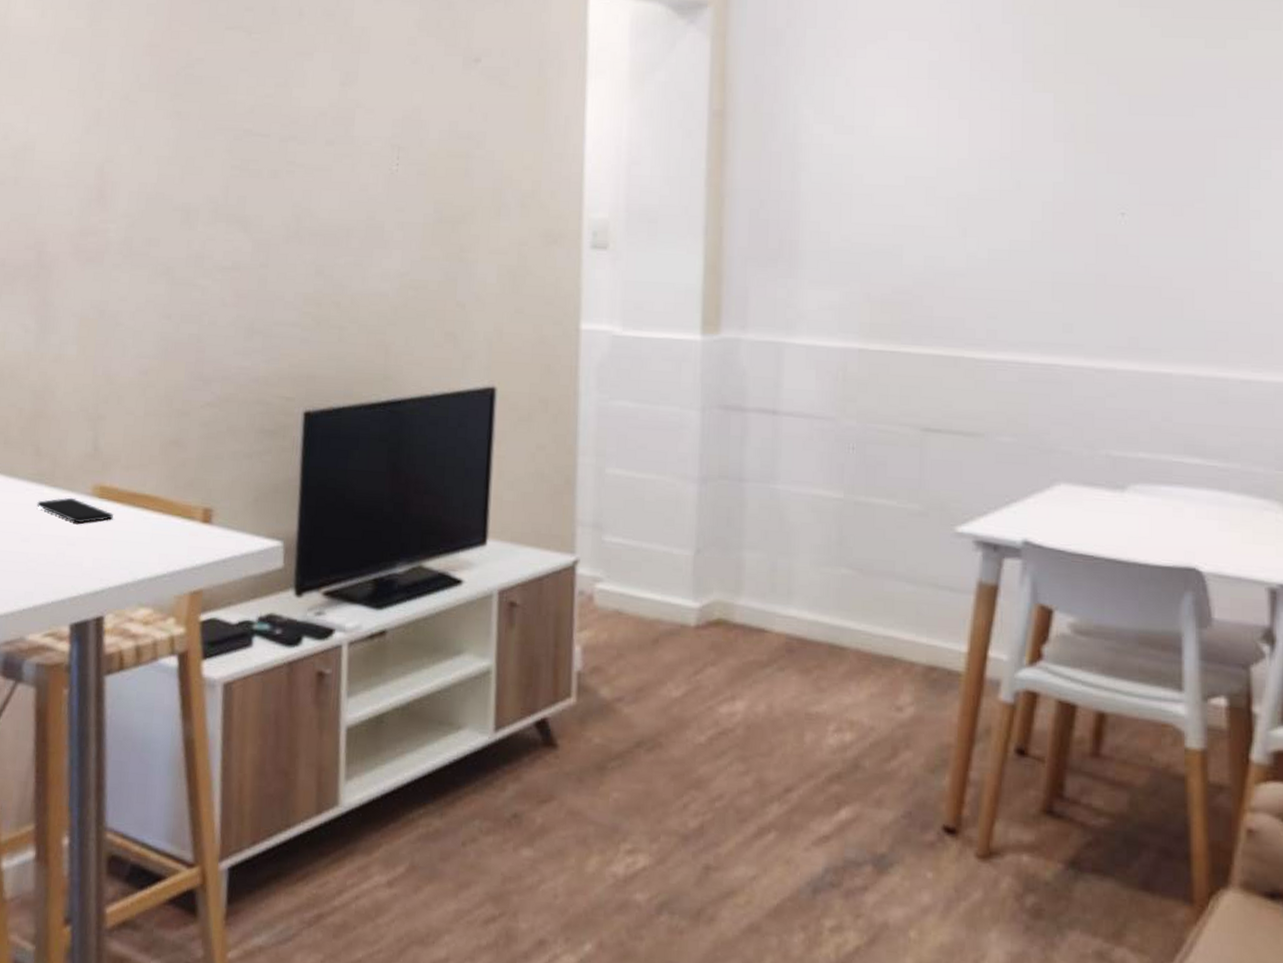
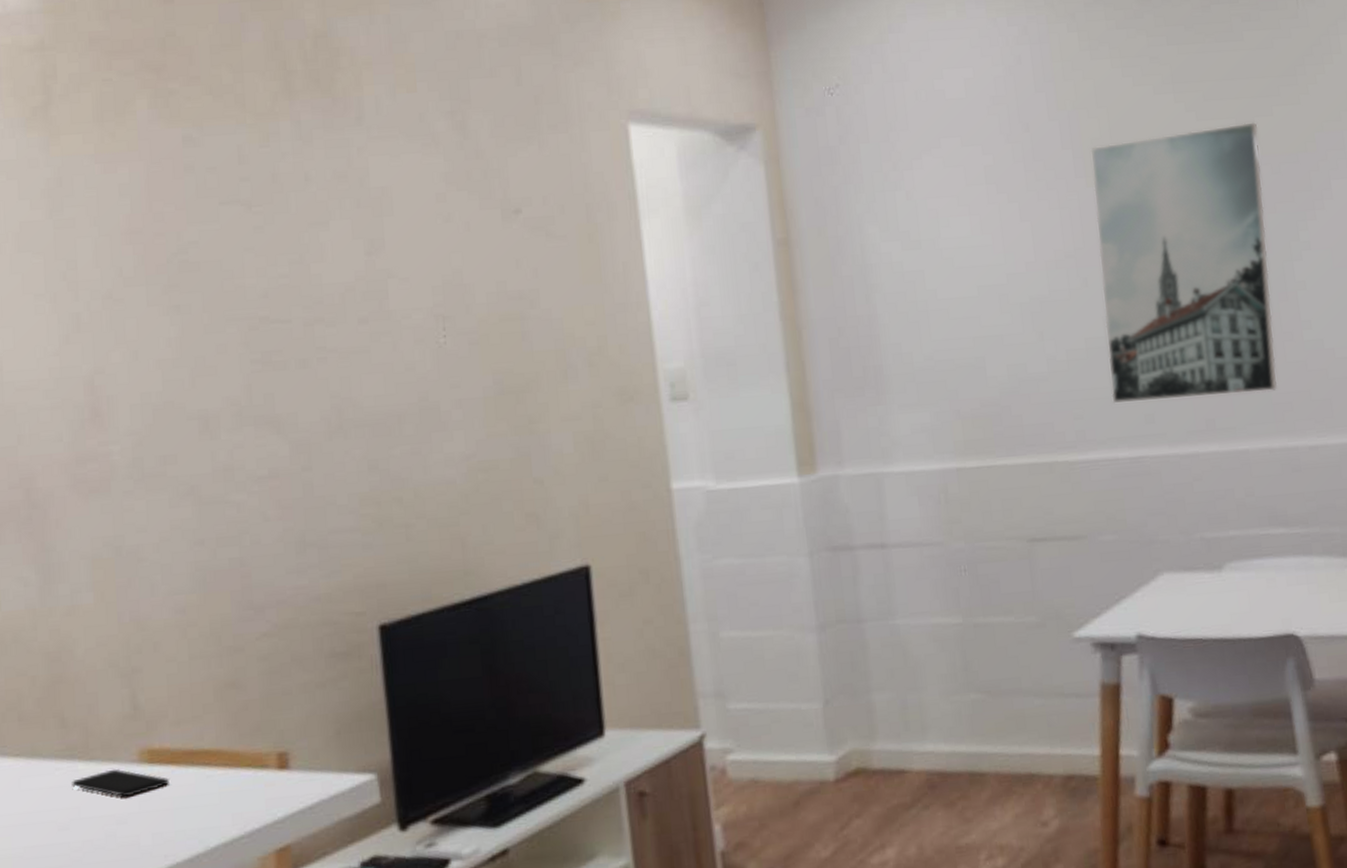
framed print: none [1030,44,1228,318] -> present [1090,122,1277,404]

